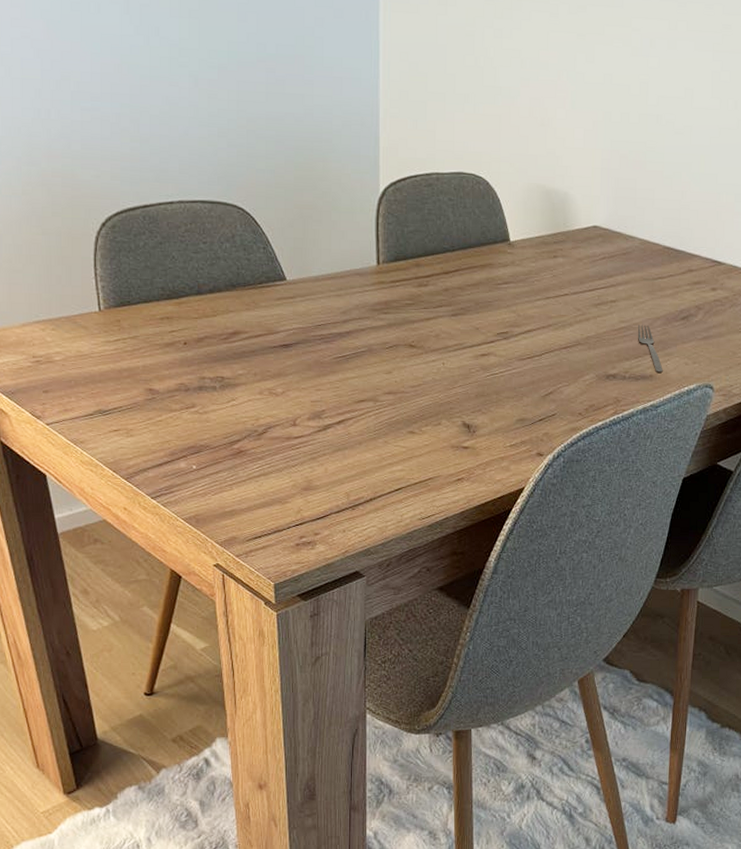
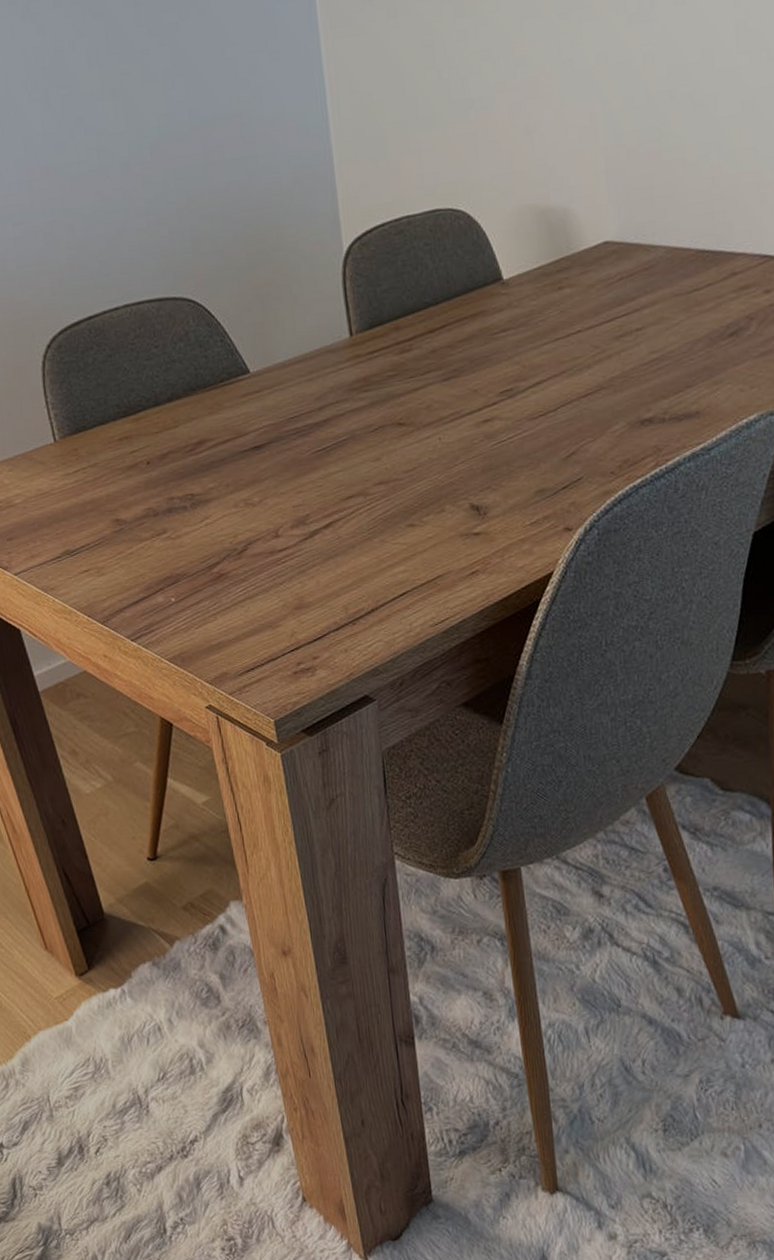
fork: present [638,325,663,374] -> none [674,351,712,408]

